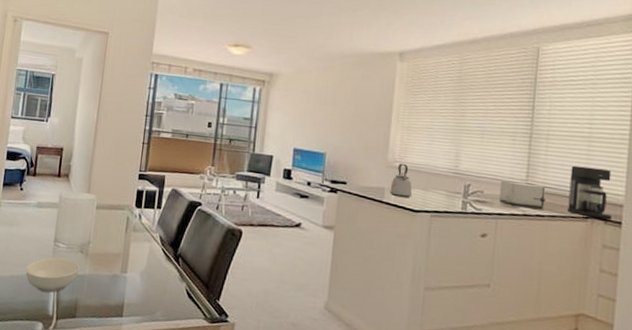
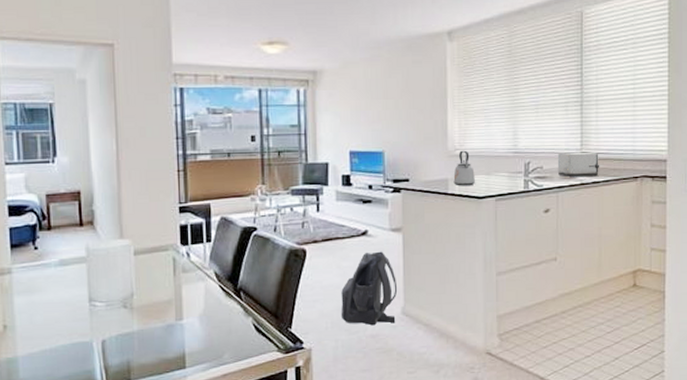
bowl: present [25,257,80,293] -> none [58,318,126,360]
backpack: none [267,243,324,316] -> present [341,251,398,326]
coffee maker: present [568,165,612,220] -> none [620,127,658,177]

